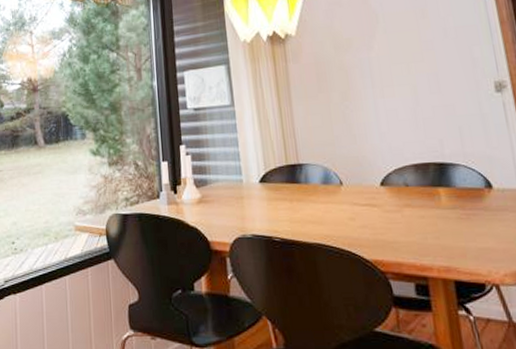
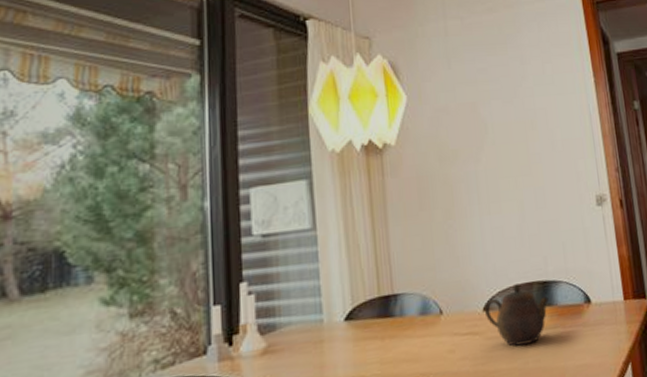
teapot: none [381,163,446,222] -> present [484,284,549,347]

